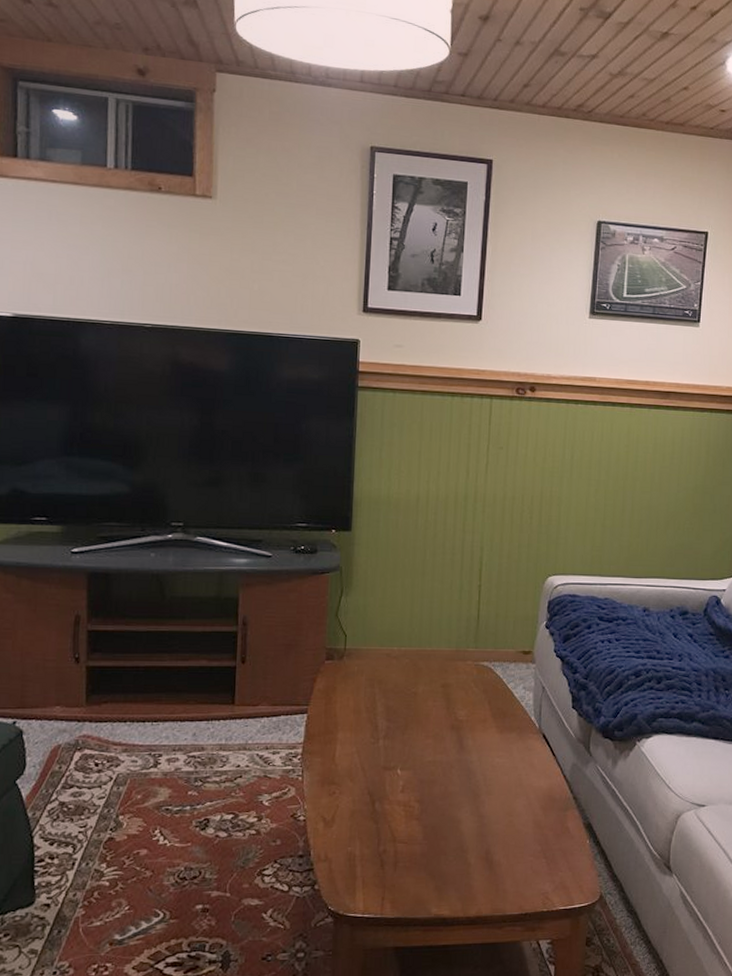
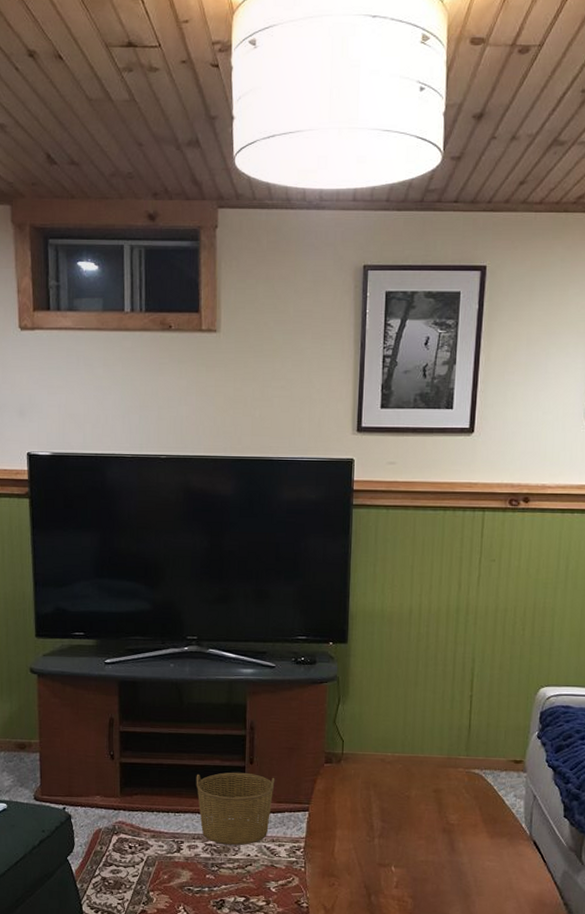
basket: none [178,673,270,755] -> present [196,772,275,845]

